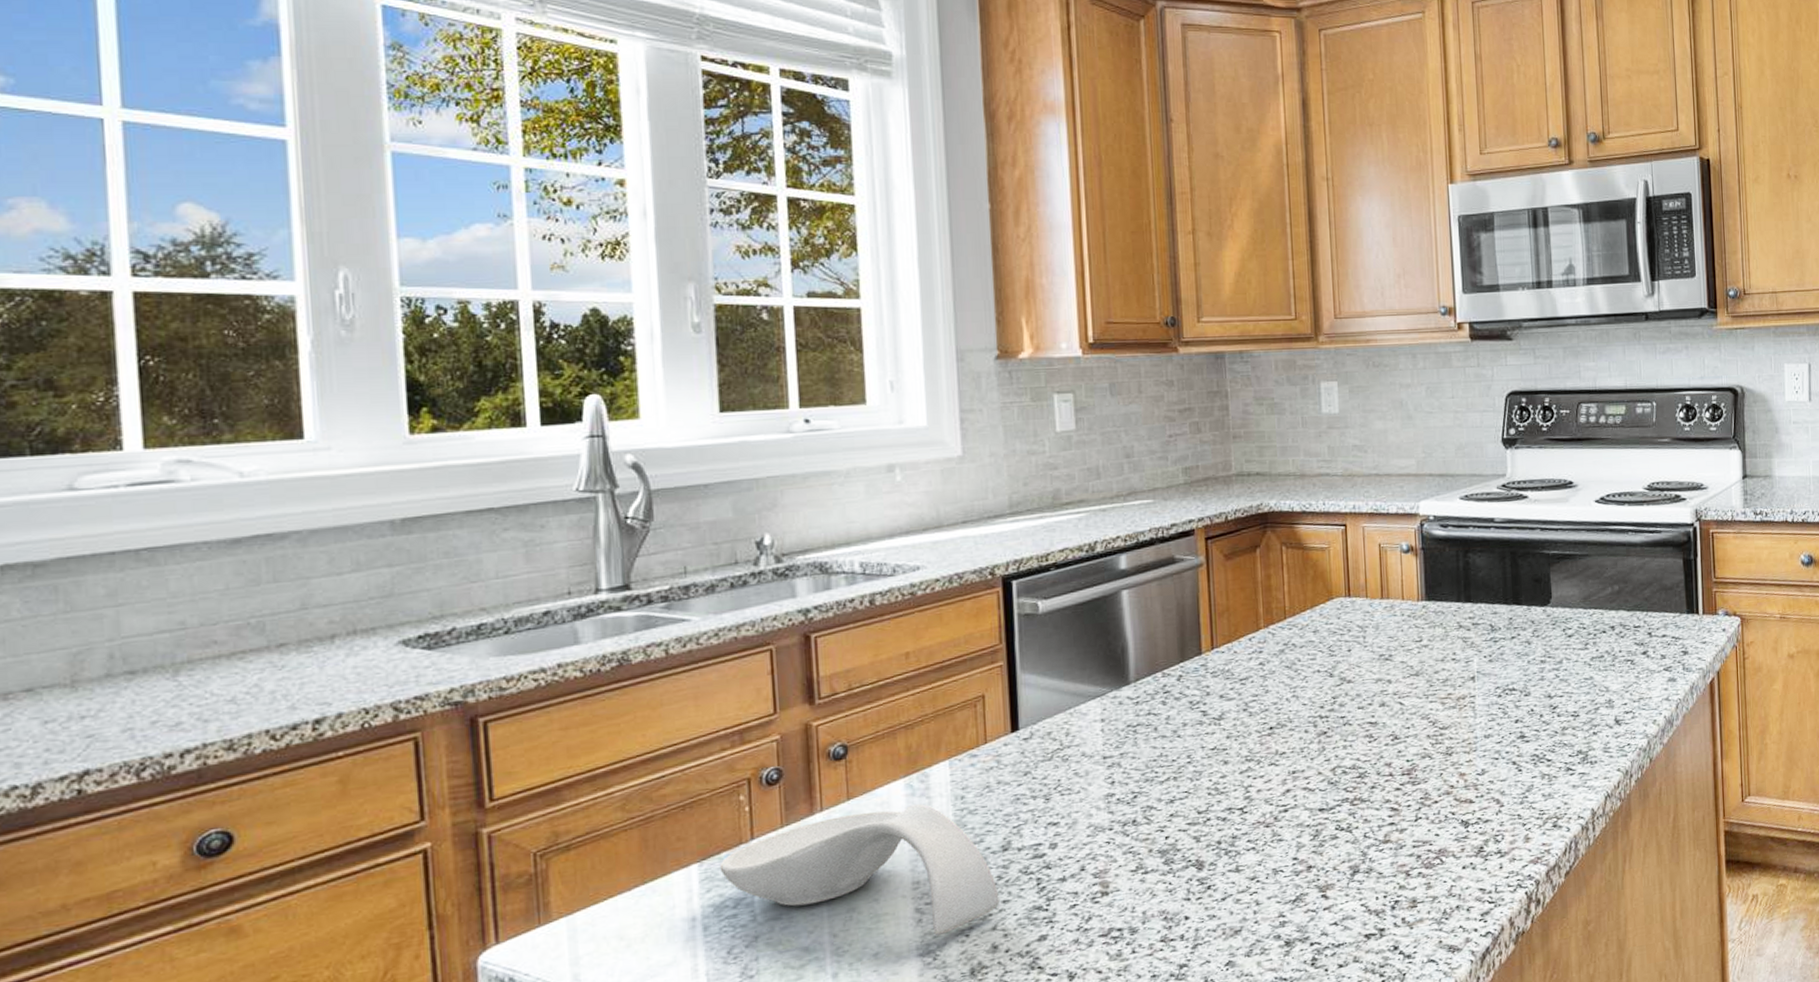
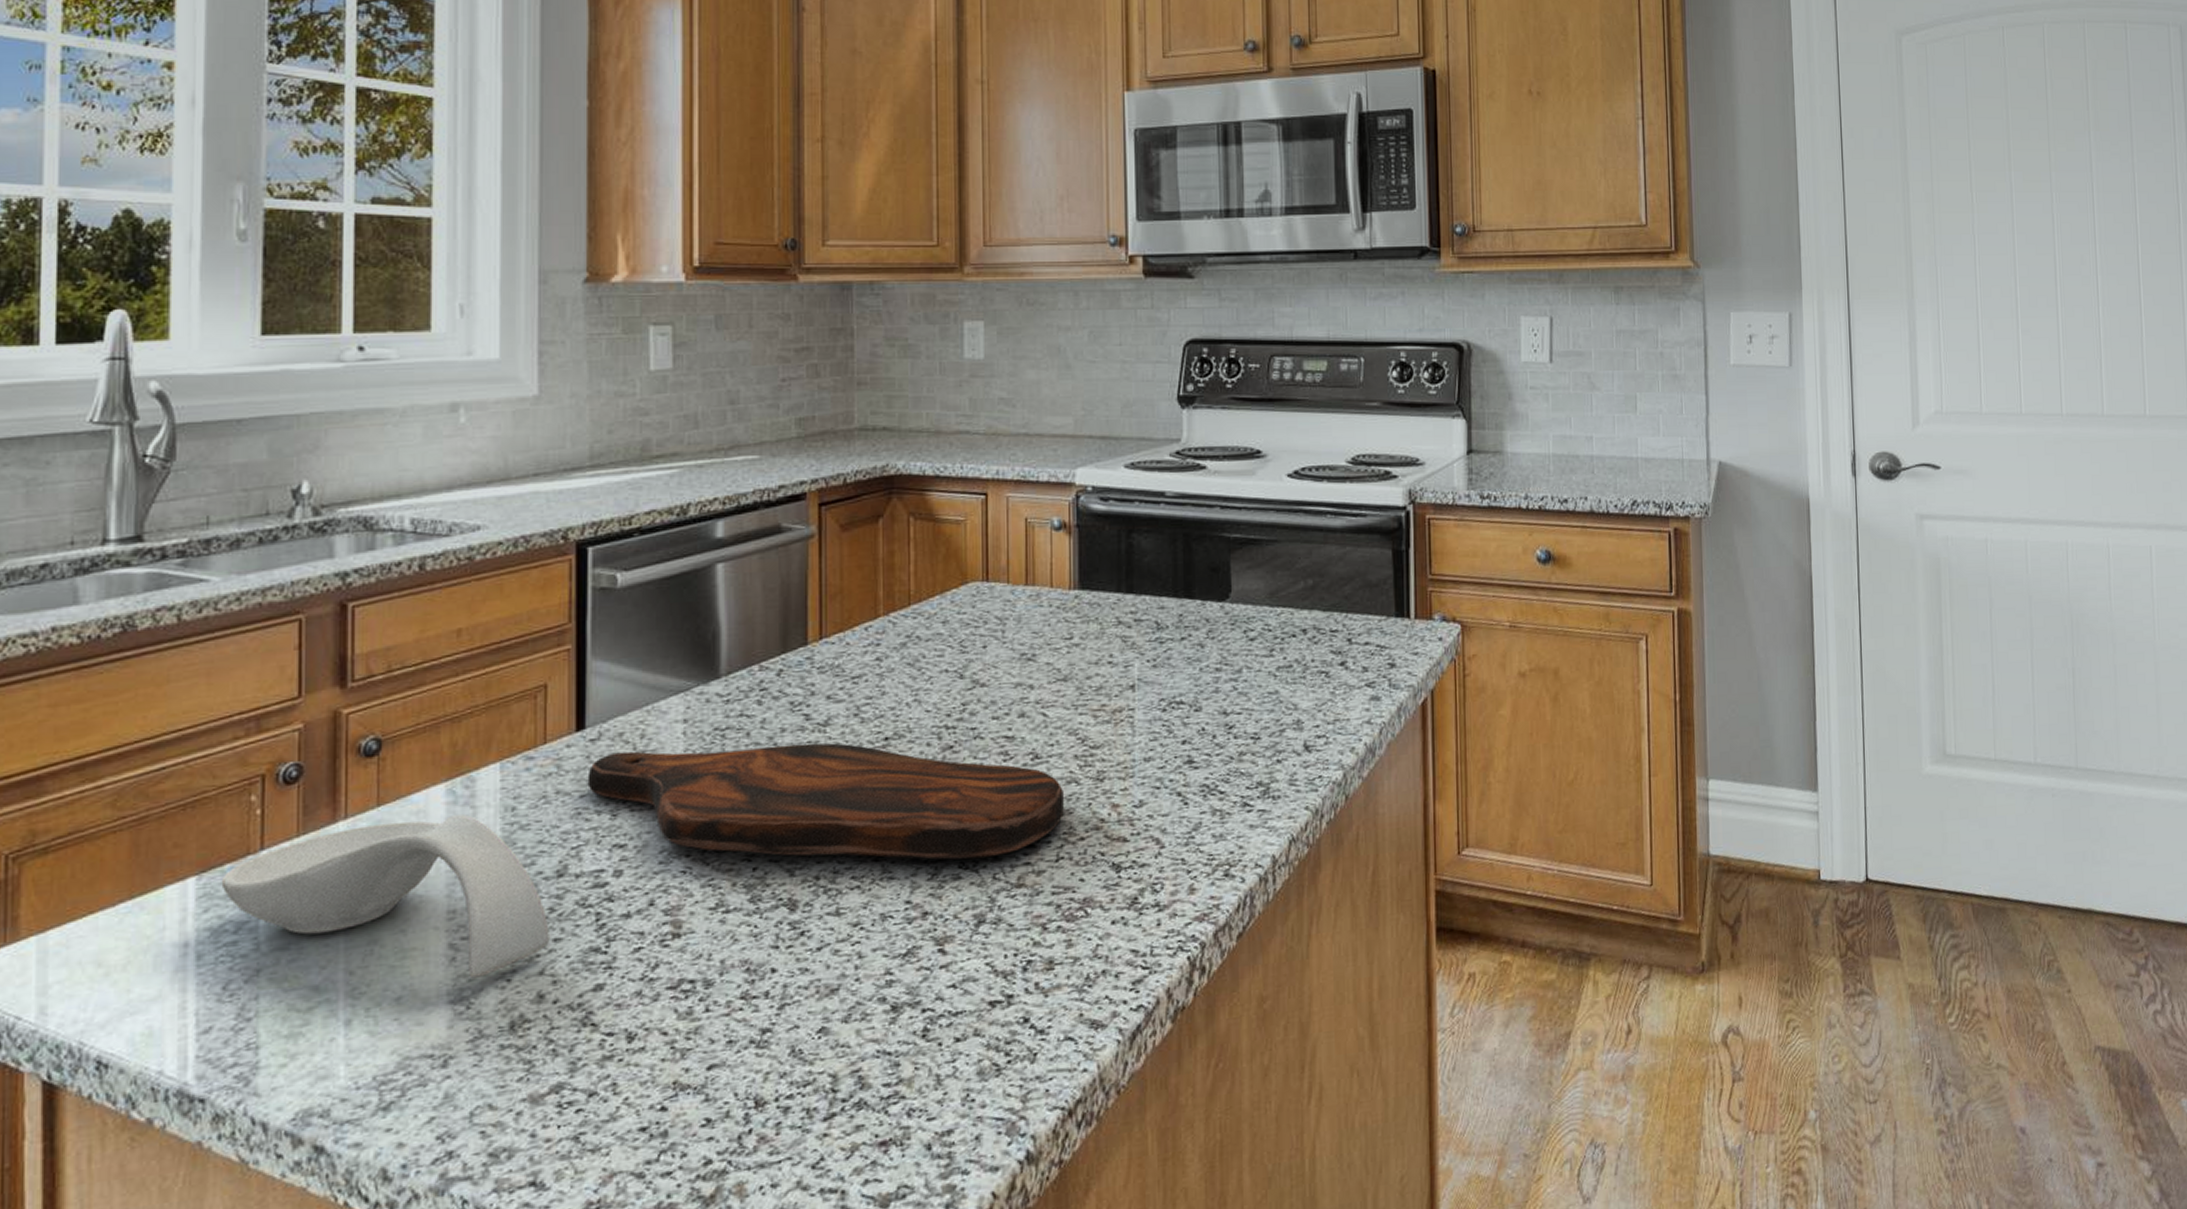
cutting board: none [1023,733,1420,826] -> present [587,742,1064,860]

